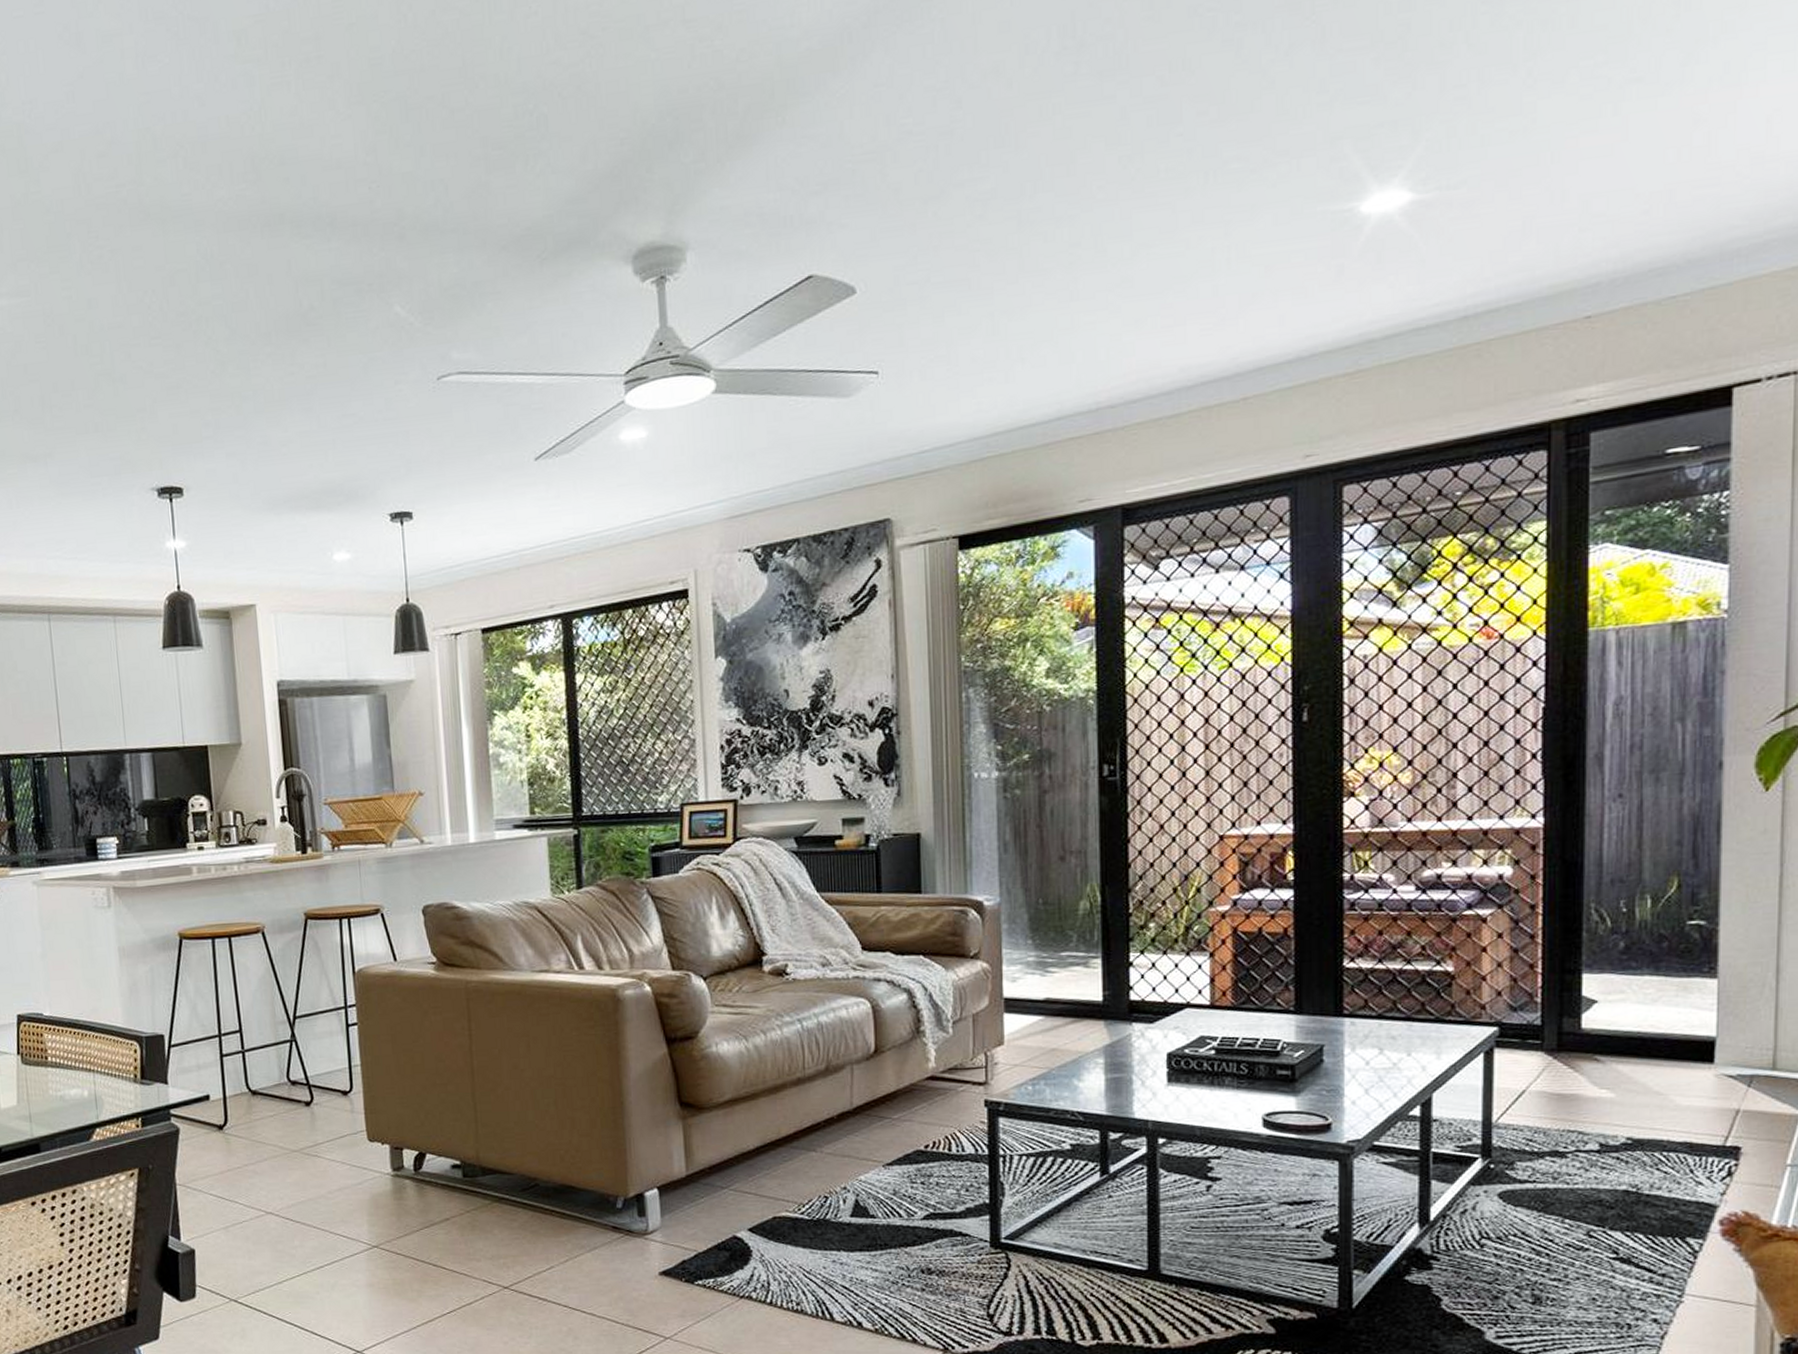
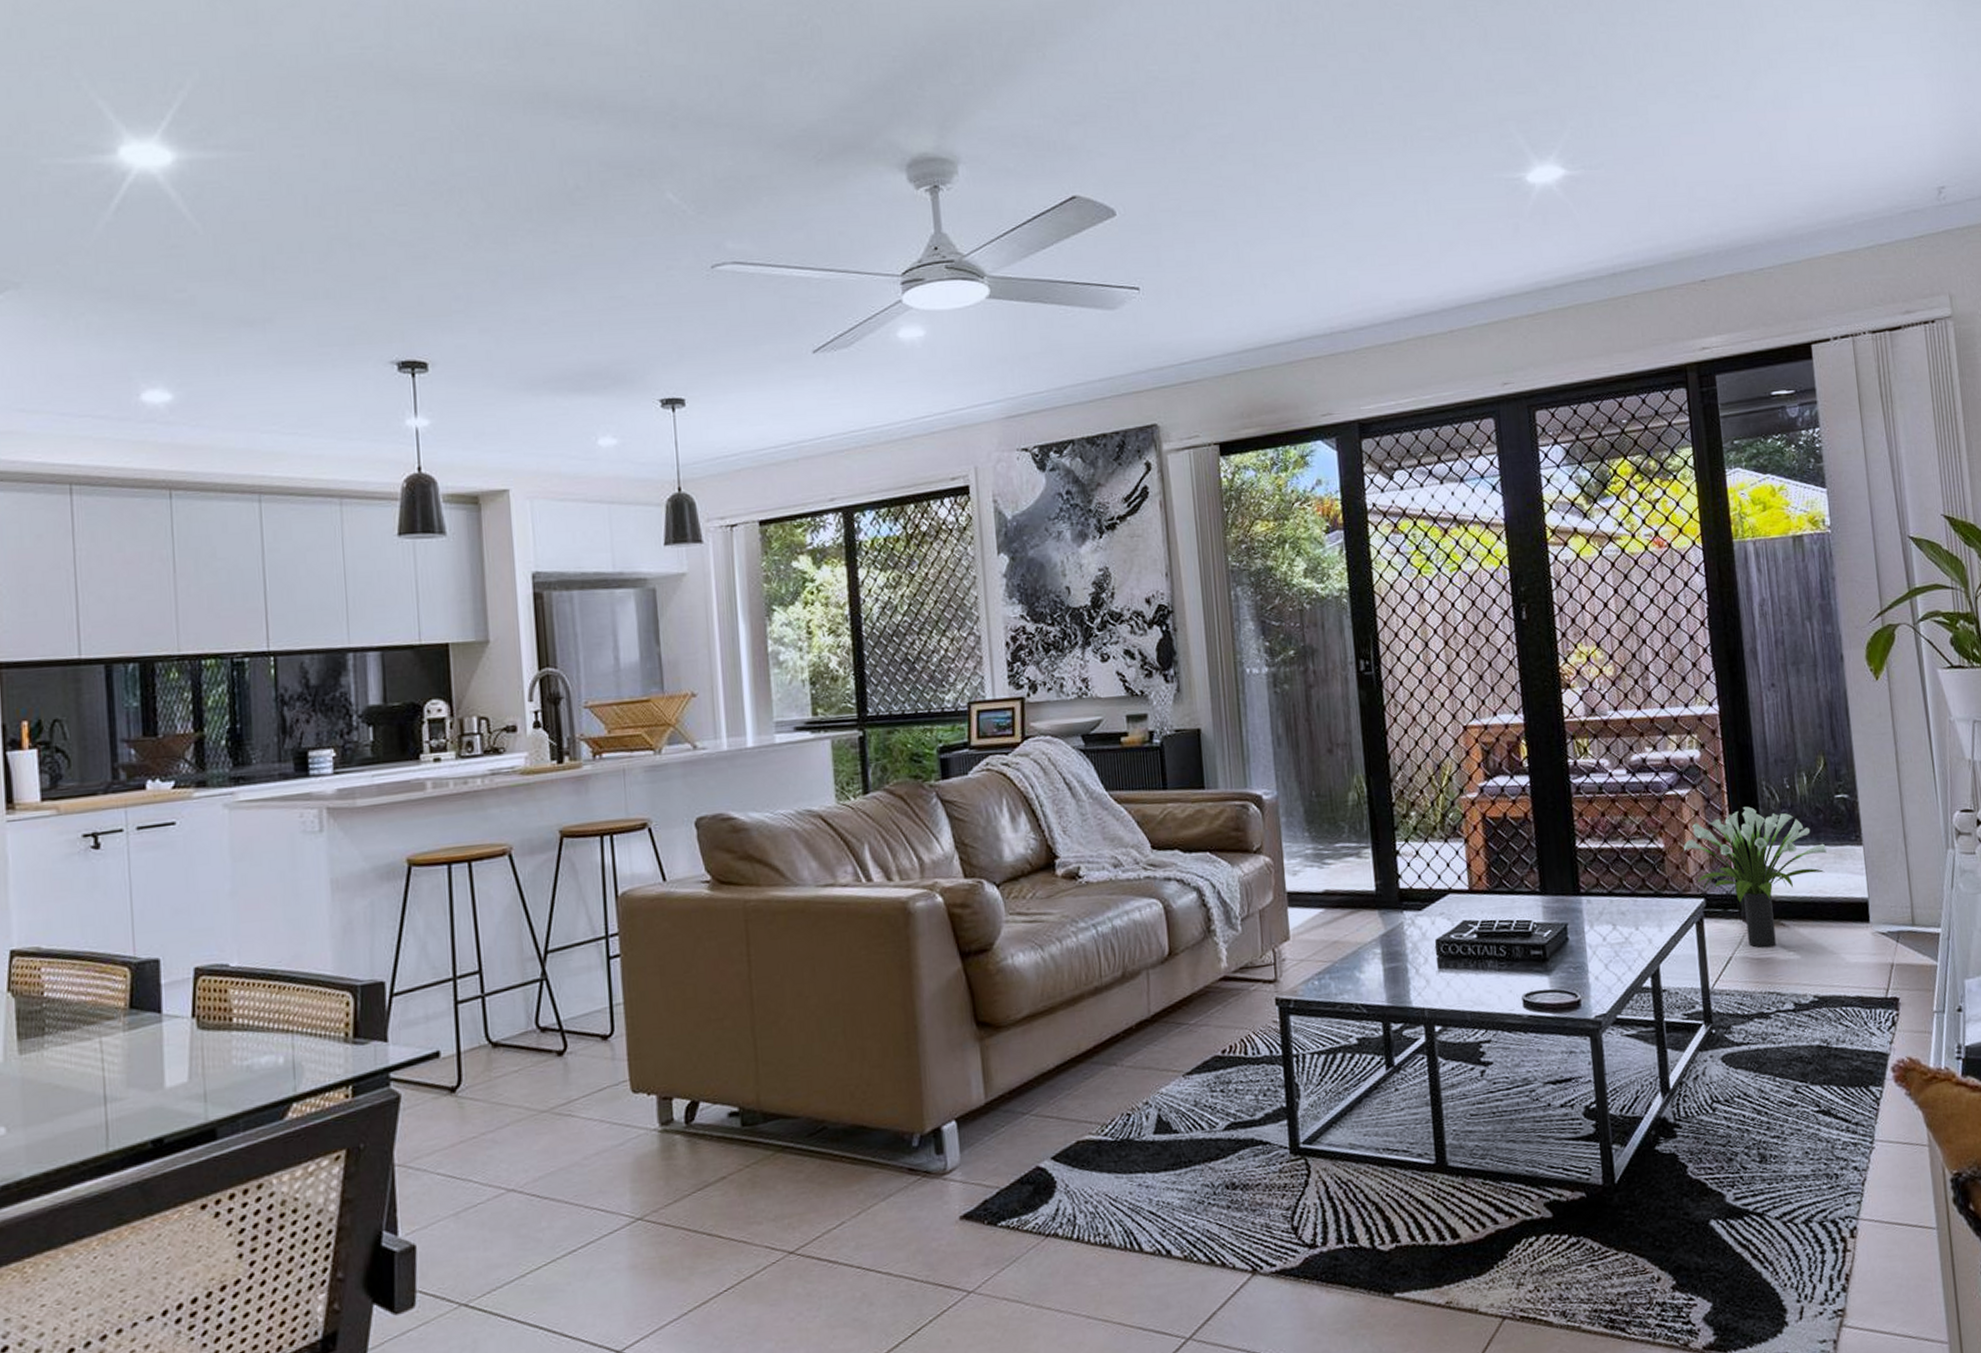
potted plant: none [1477,930,1667,1083] -> present [1683,806,1827,948]

